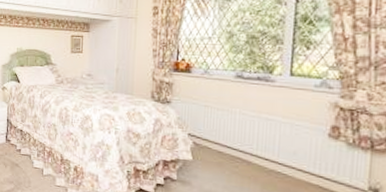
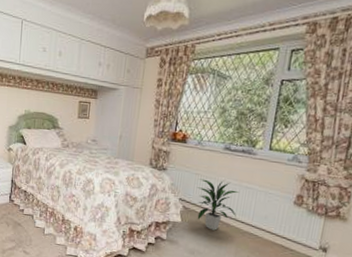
indoor plant: none [207,111,259,169] -> present [196,178,240,230]

